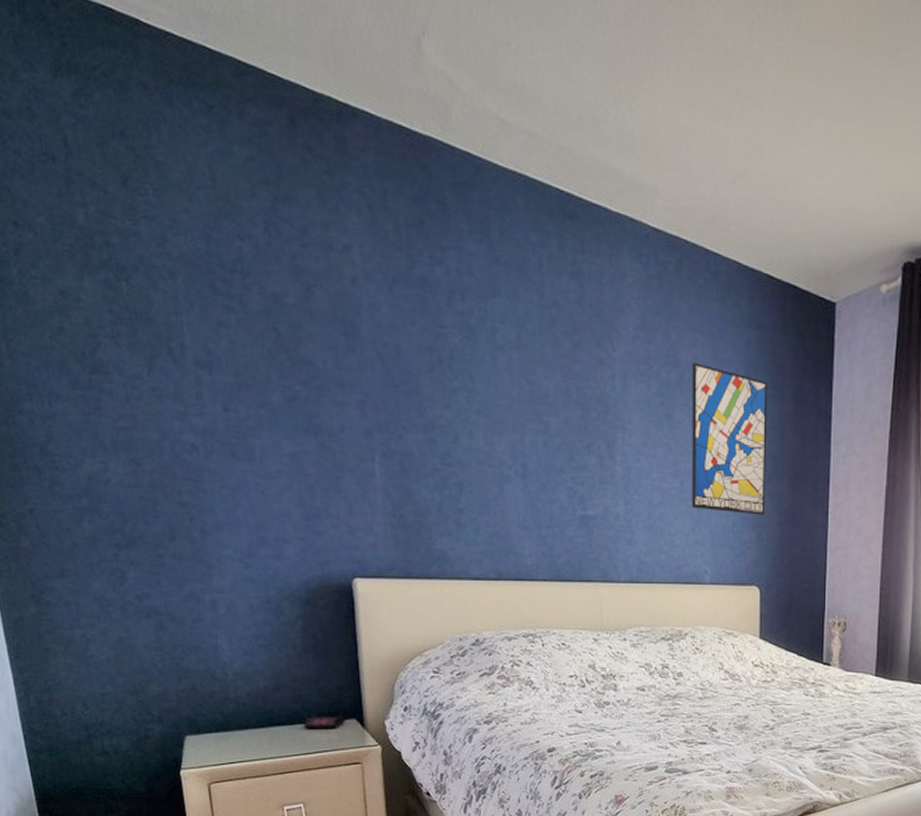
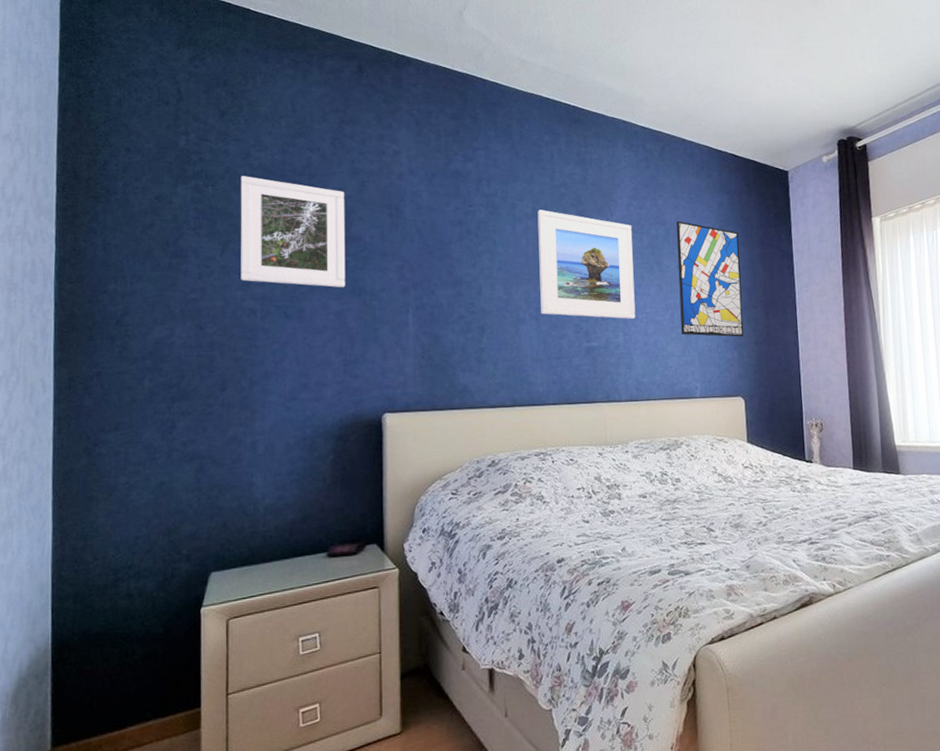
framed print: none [158,269,299,425] -> present [240,176,346,288]
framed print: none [523,337,639,485] -> present [537,209,636,319]

